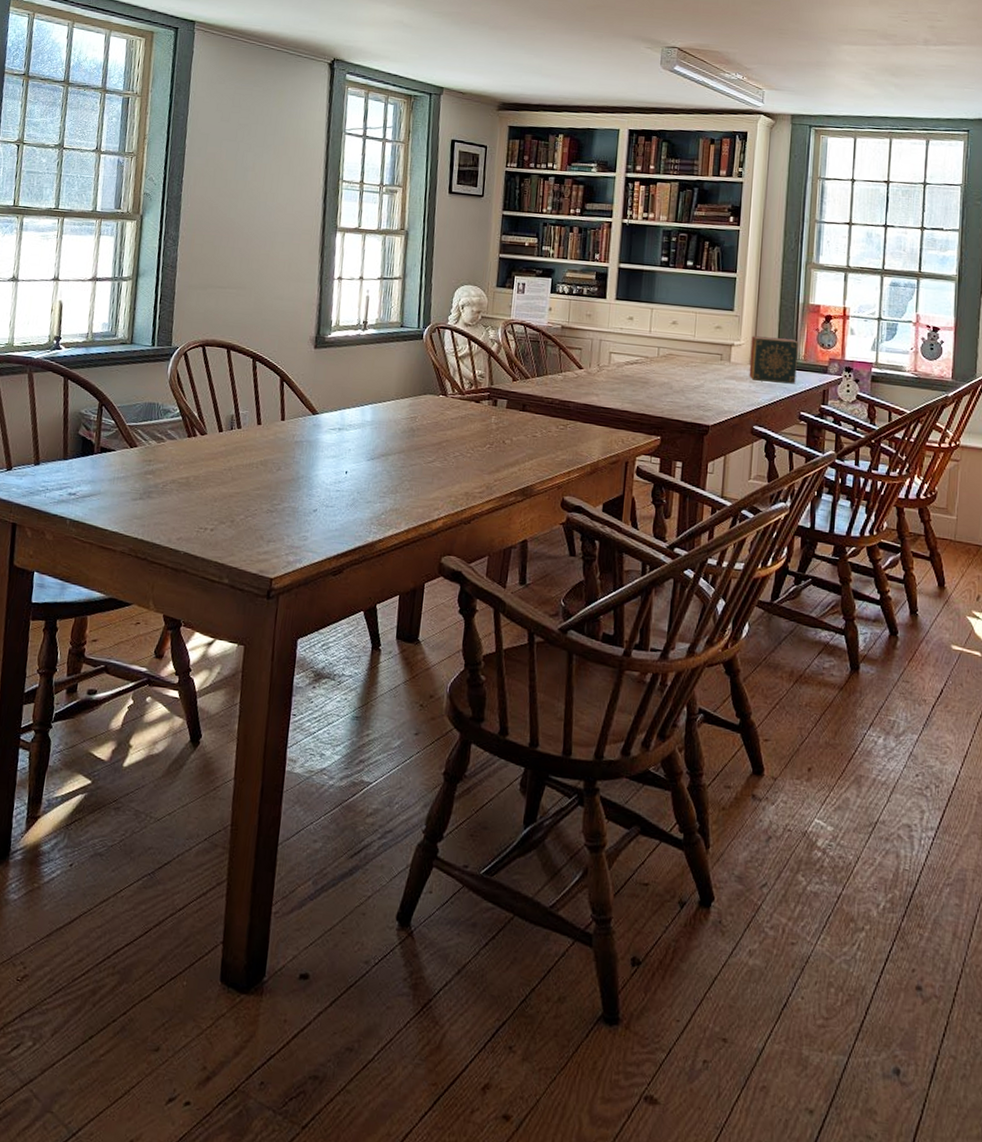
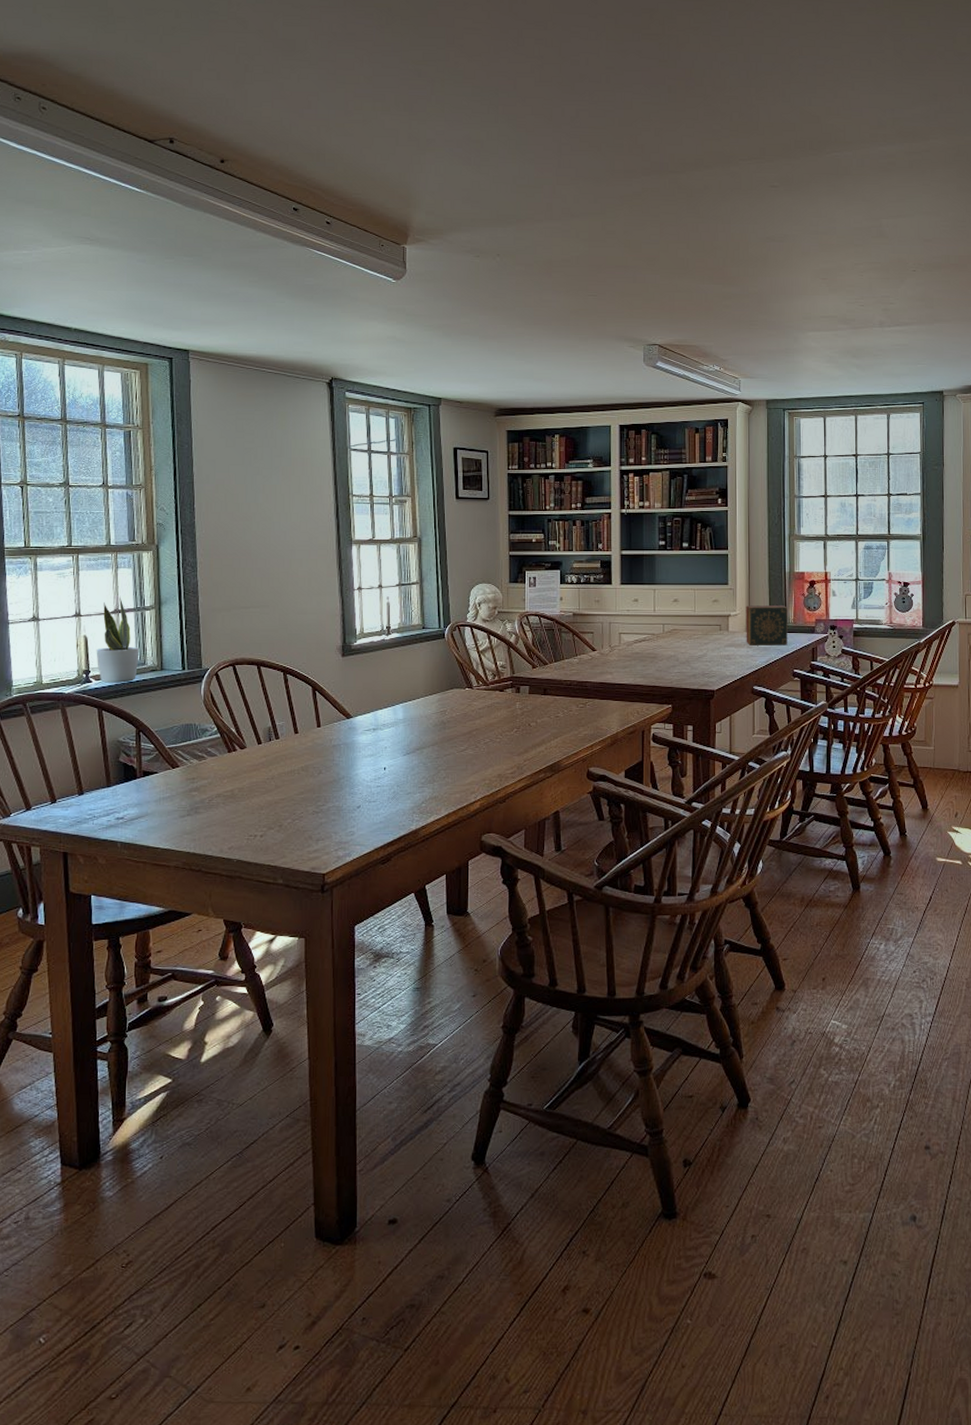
potted plant: none [68,263,111,354] -> present [96,595,139,683]

